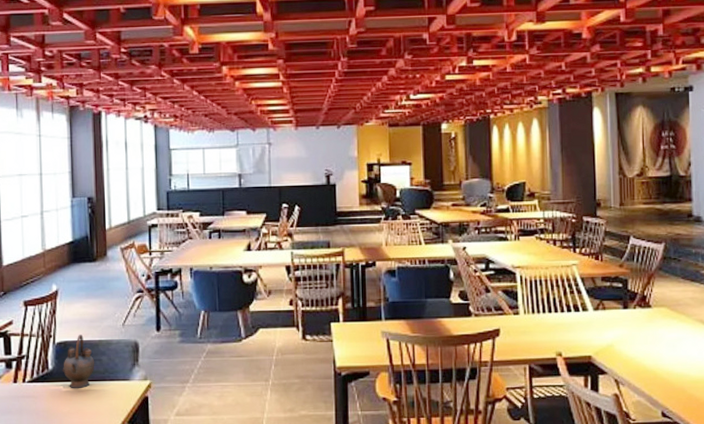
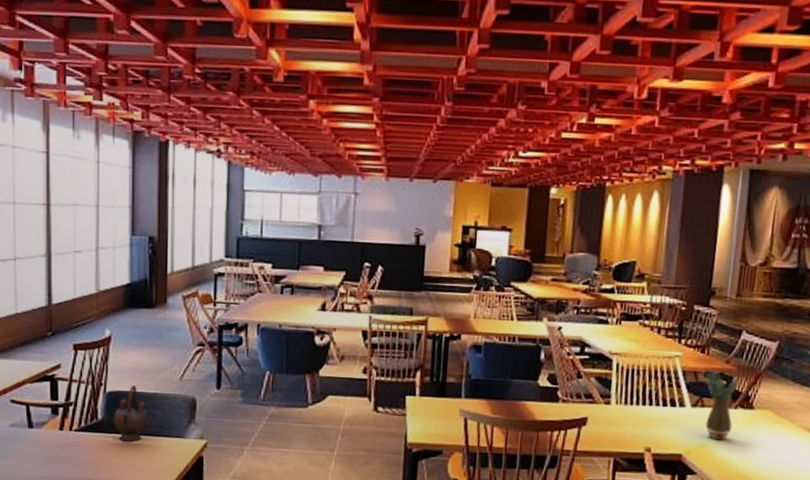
vase: none [601,272,634,341] -> present [704,367,738,441]

